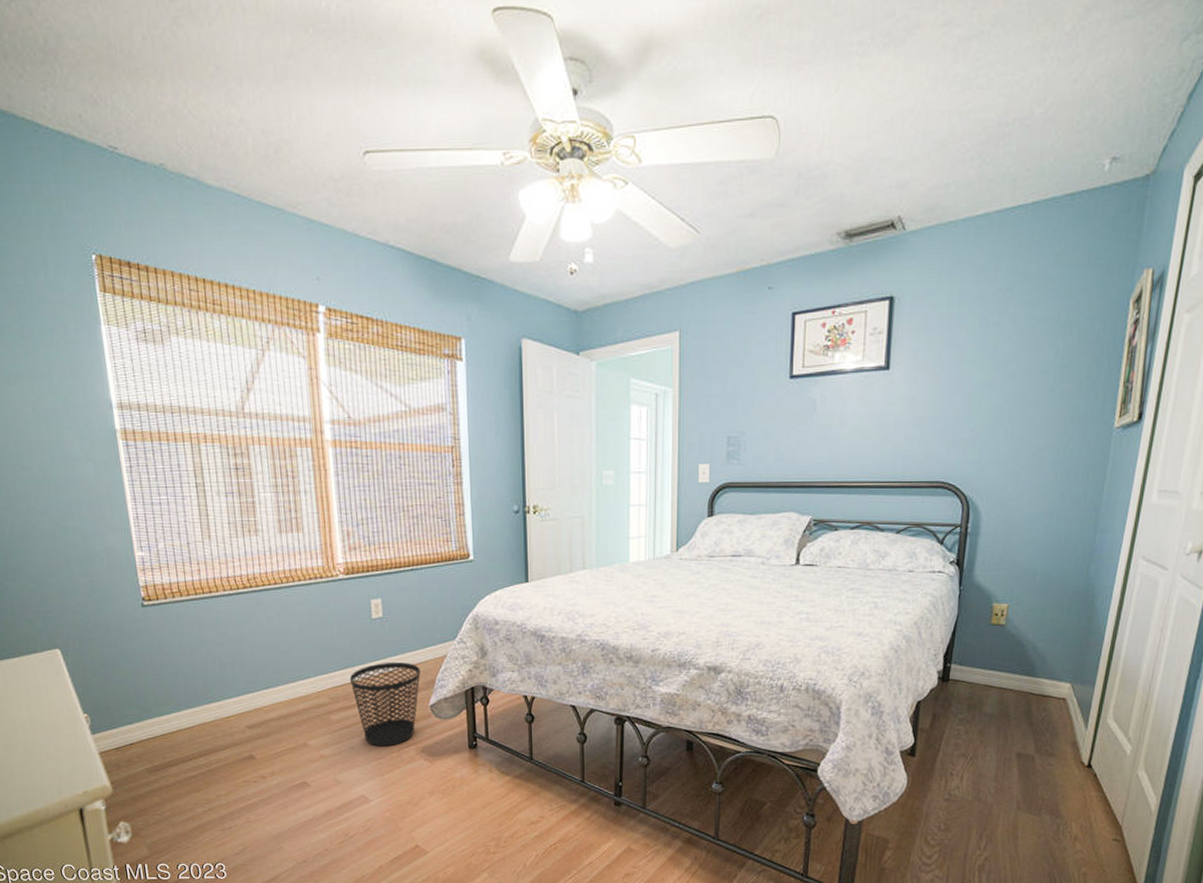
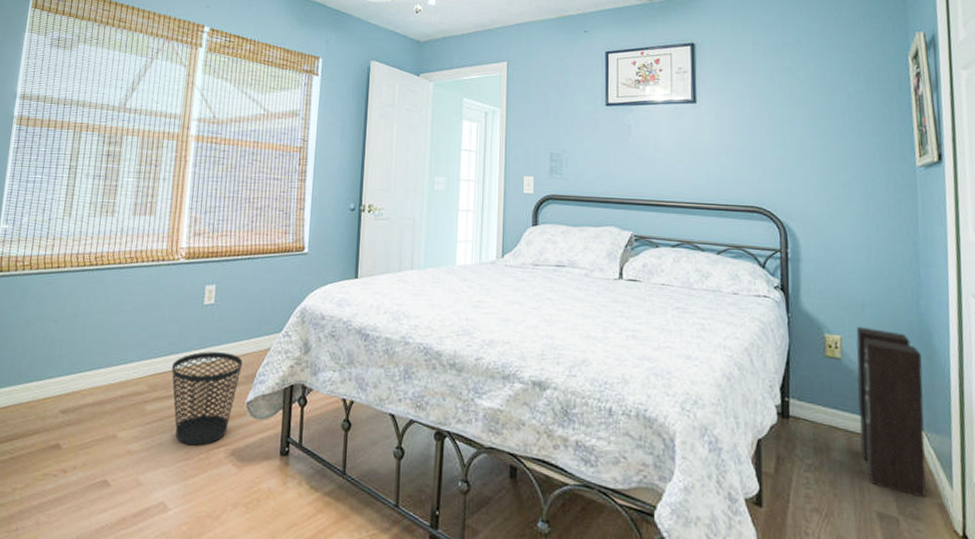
stereo: none [1010,594,1082,738] -> present [856,326,927,498]

